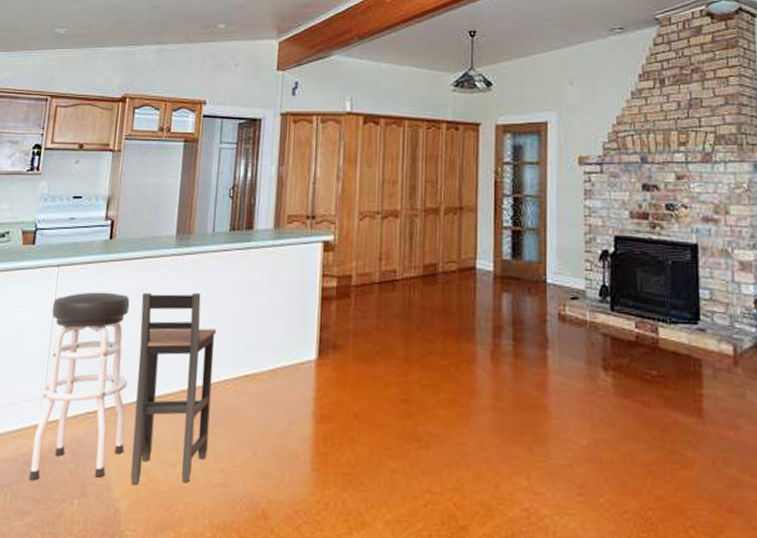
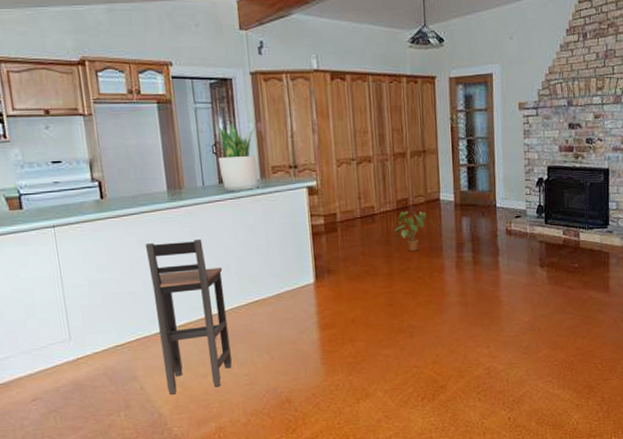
bar stool: present [29,292,130,480] -> none [56,246,157,403]
planter: none [233,165,275,241] -> present [217,123,259,192]
house plant: none [417,279,468,331] -> present [394,211,435,251]

